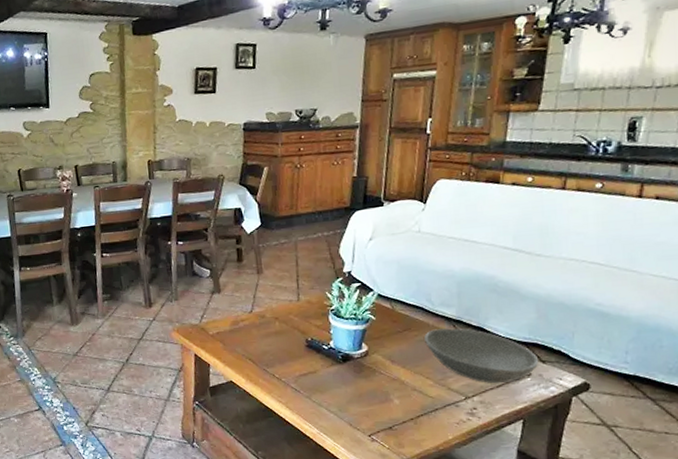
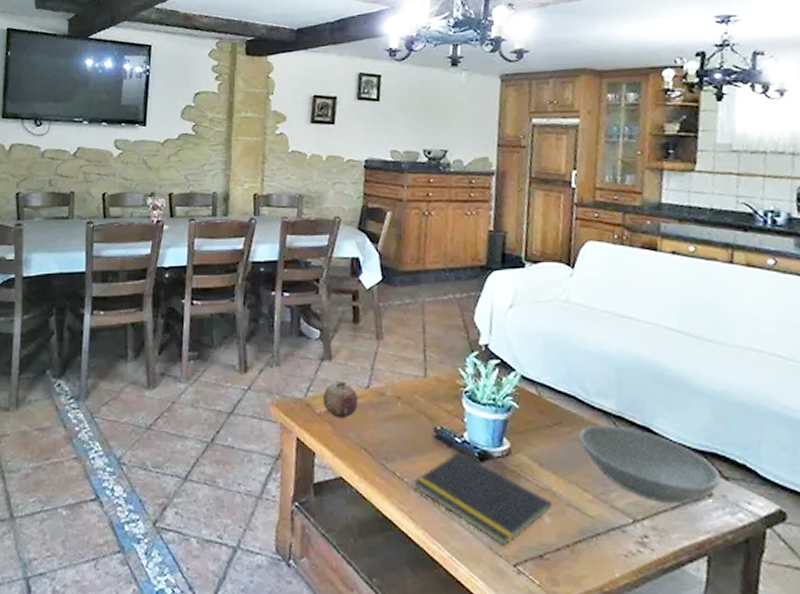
fruit: none [214,308,244,337] -> present [322,381,358,418]
notepad: none [289,355,401,422] -> present [413,451,553,546]

